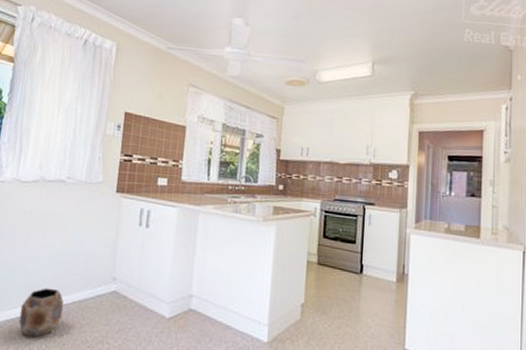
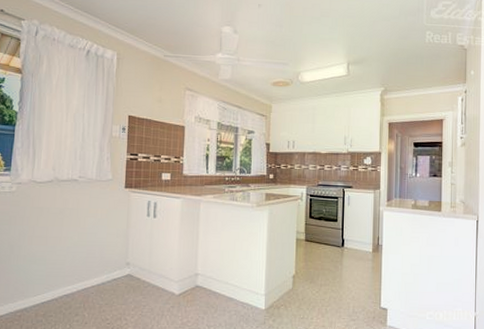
planter: present [19,288,64,338] -> none [44,275,83,319]

